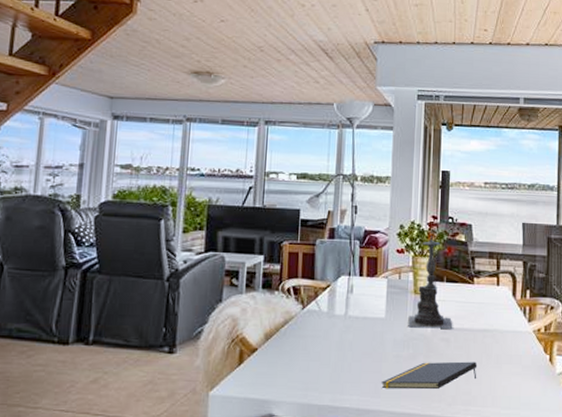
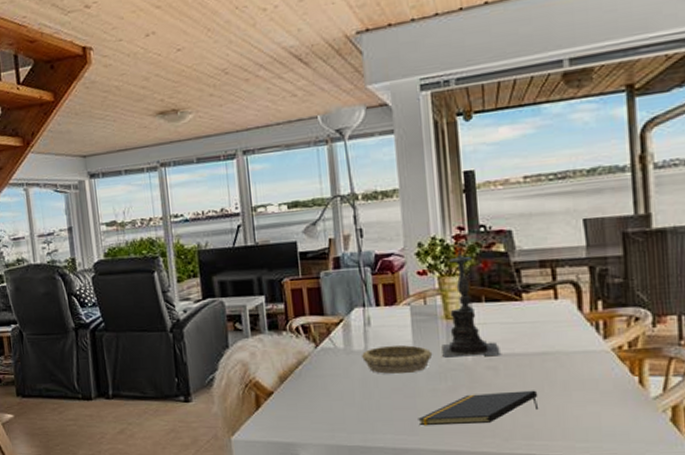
decorative bowl: none [342,312,400,340] -> present [362,345,433,375]

